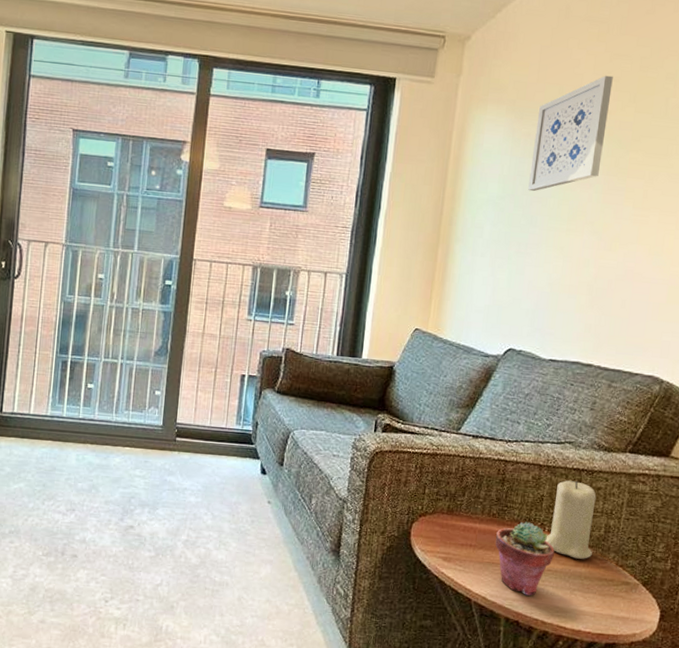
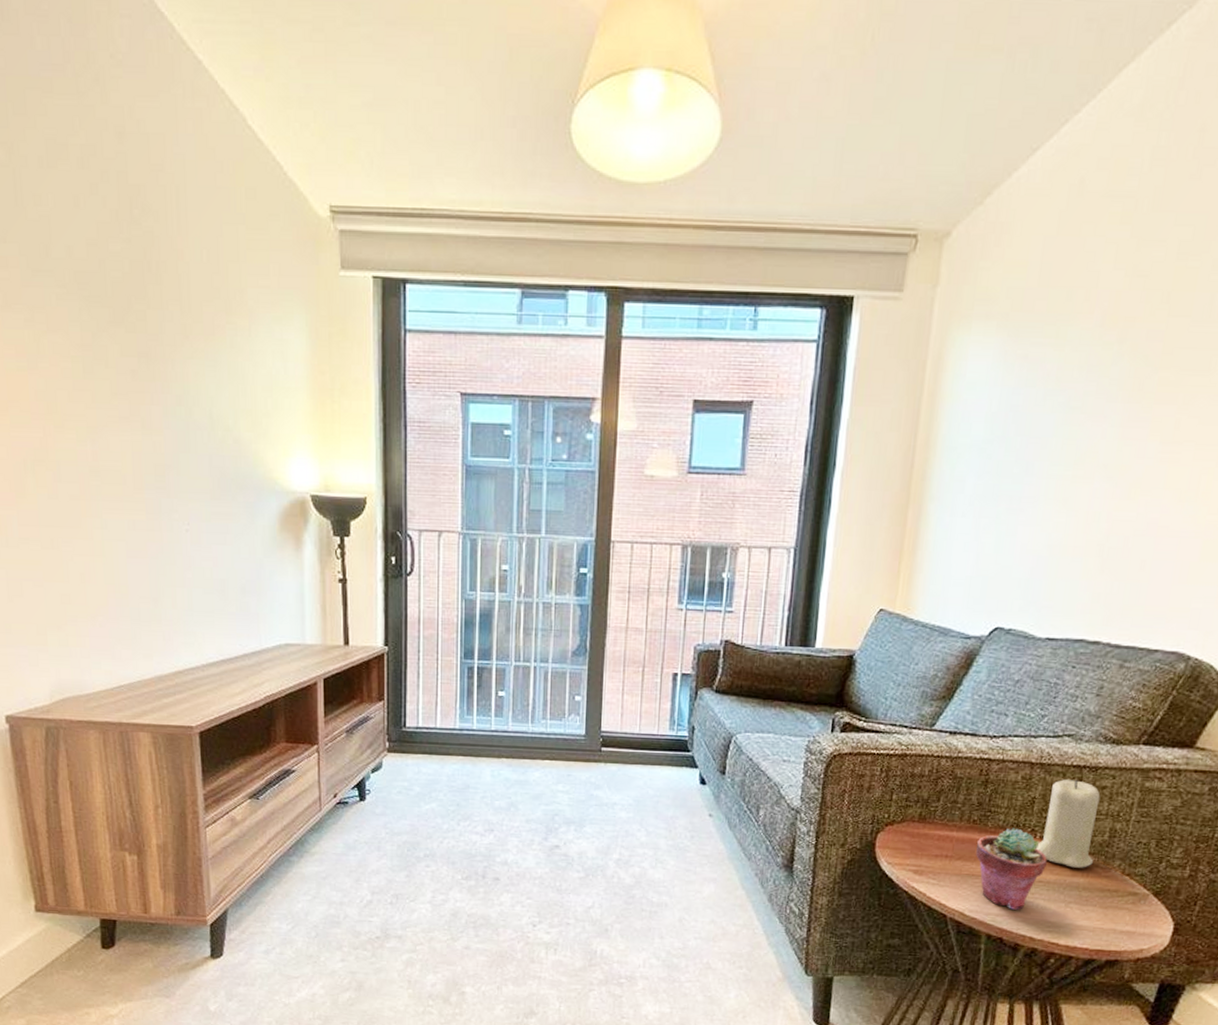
wall art: present [528,75,613,192] -> none [1023,269,1141,431]

